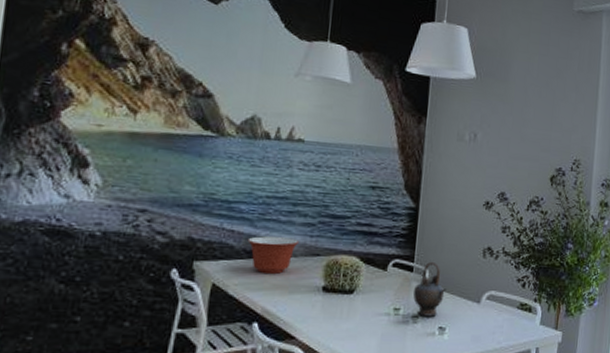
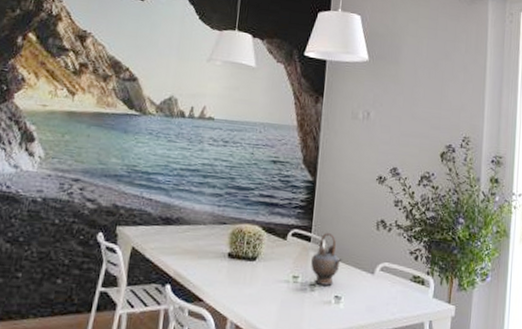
mixing bowl: present [247,236,299,274] -> none [163,205,208,240]

